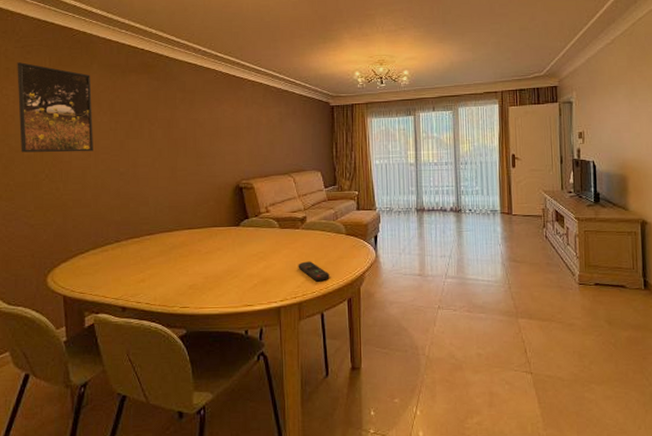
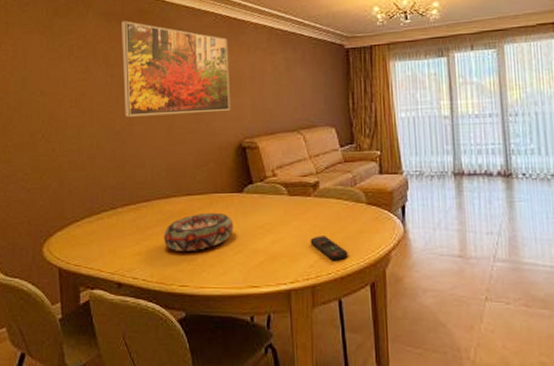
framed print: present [17,62,93,153] -> none [15,15,89,111]
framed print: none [126,73,229,160] -> present [121,21,230,117]
decorative bowl: none [166,243,231,278] -> present [163,212,234,251]

